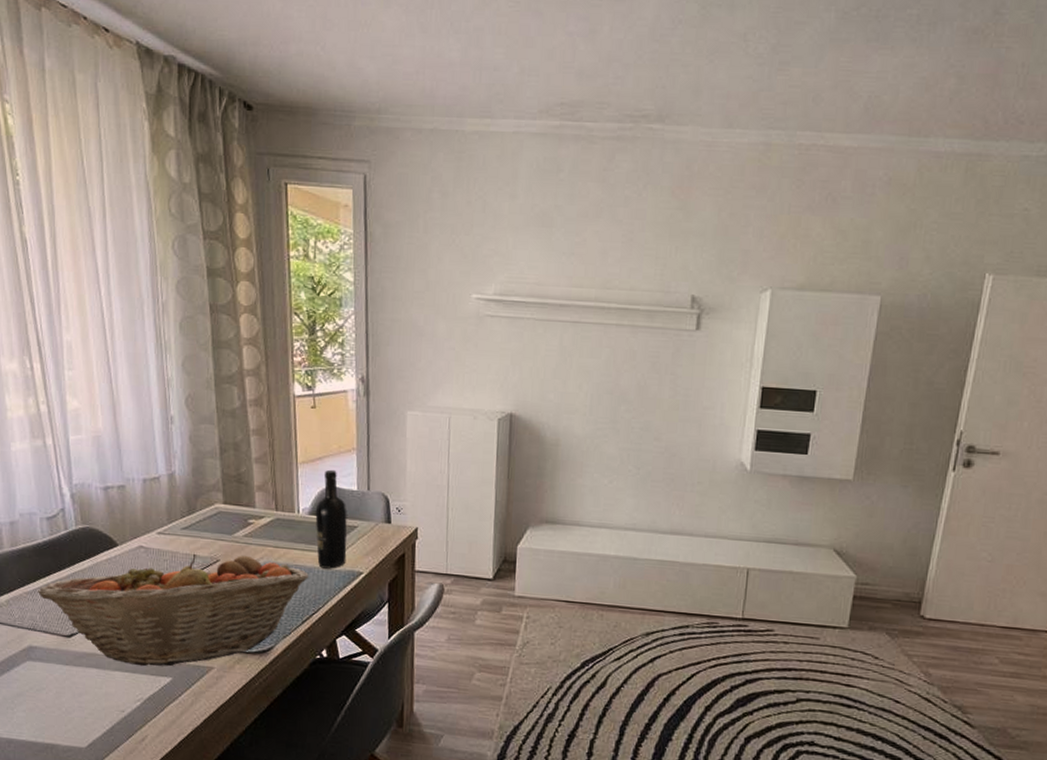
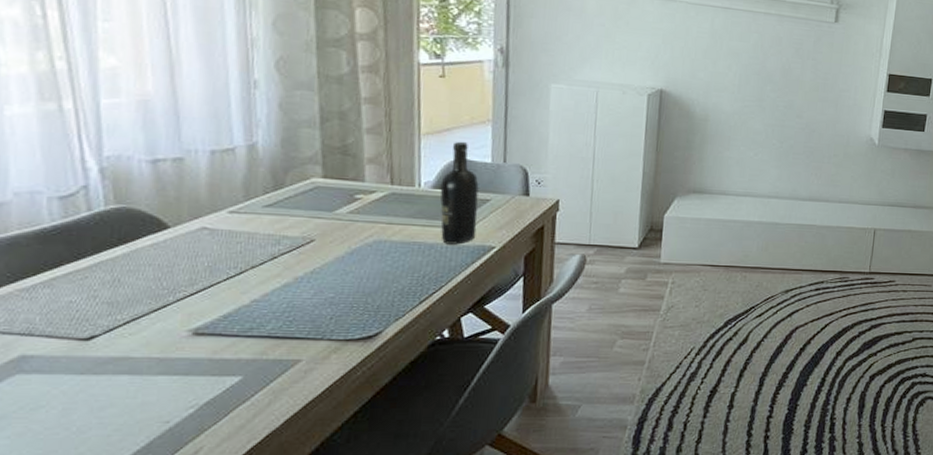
fruit basket: present [37,553,309,667] -> none [37,233,430,367]

